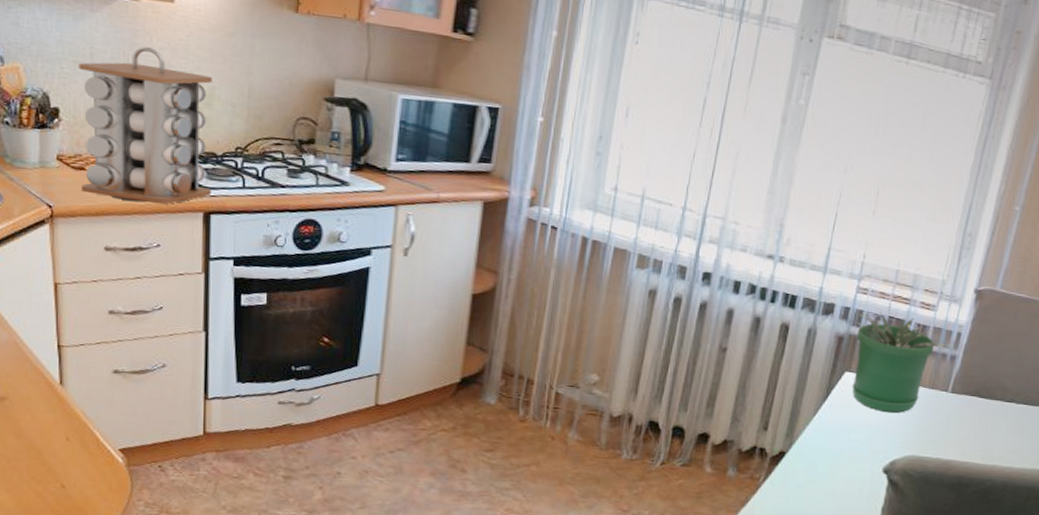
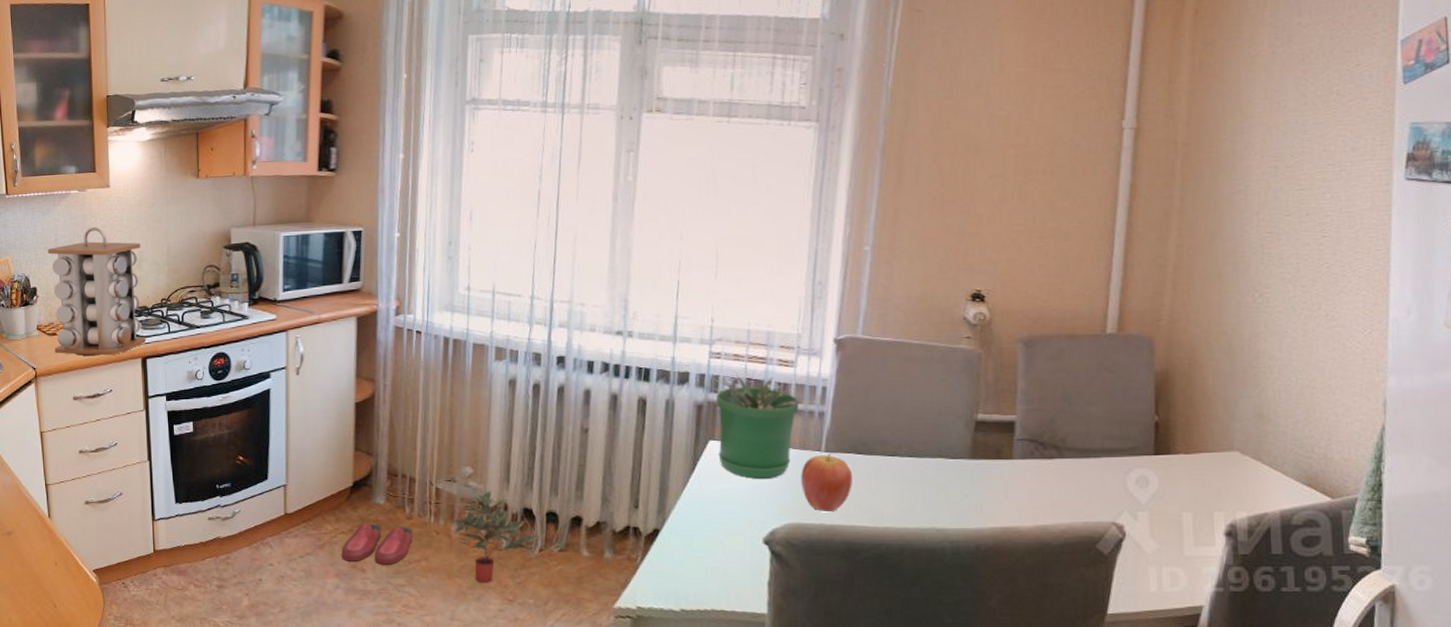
slippers: none [439,422,525,467] -> present [341,523,413,565]
potted plant: none [570,400,664,492] -> present [452,491,540,583]
fruit: none [925,395,972,448] -> present [801,454,852,513]

